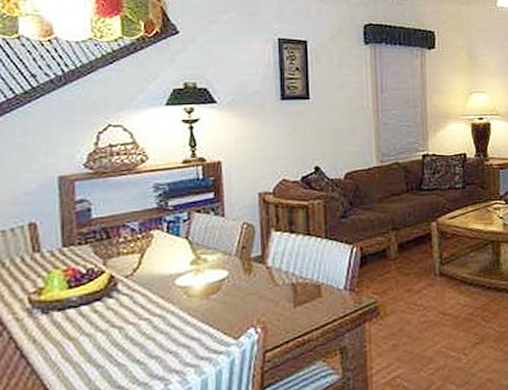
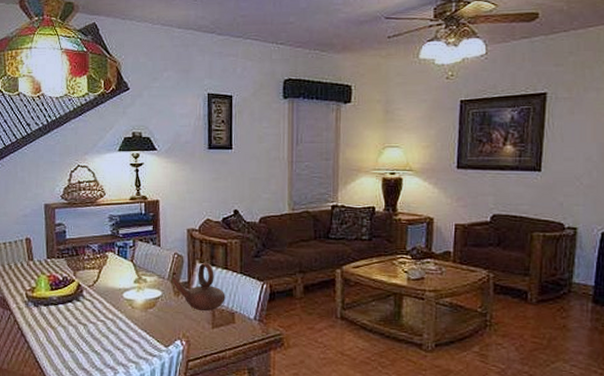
teapot: none [240,229,309,288] -> present [171,262,225,312]

